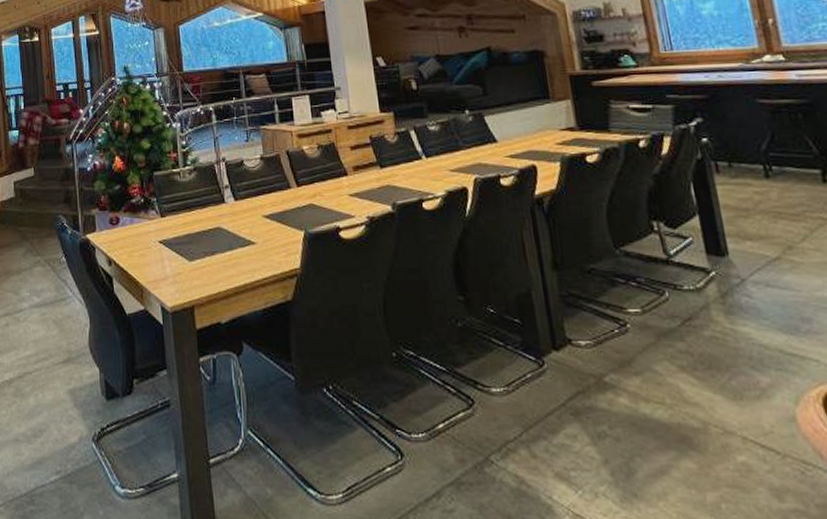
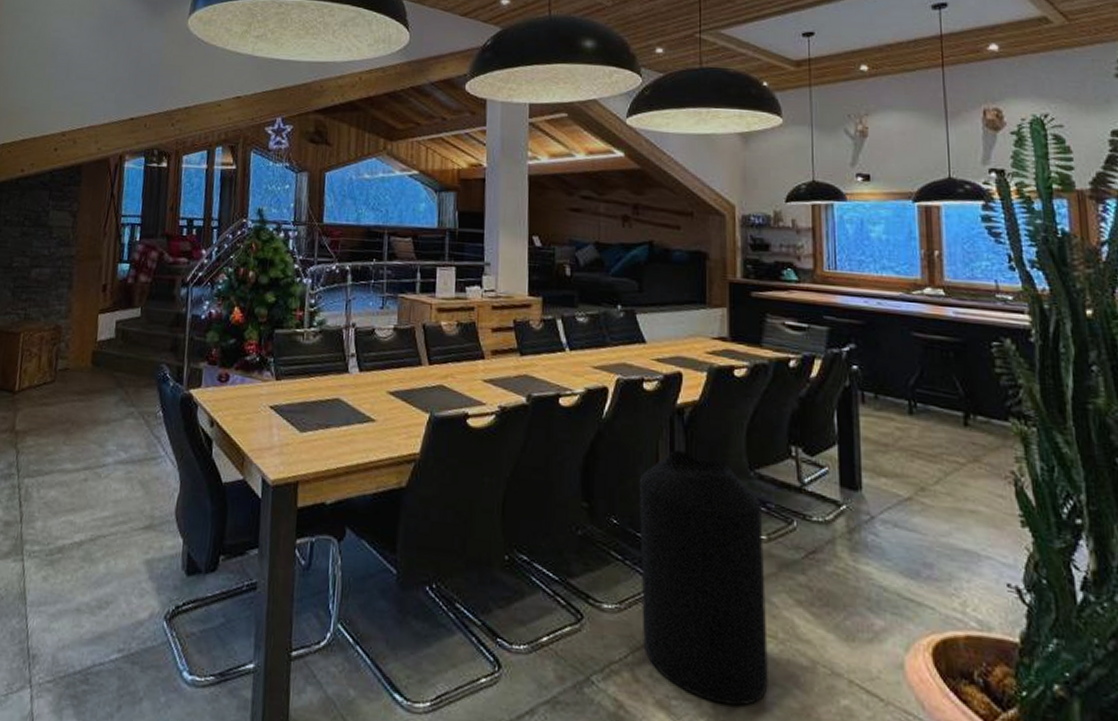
trash can: none [509,238,663,471] -> present [639,450,768,706]

